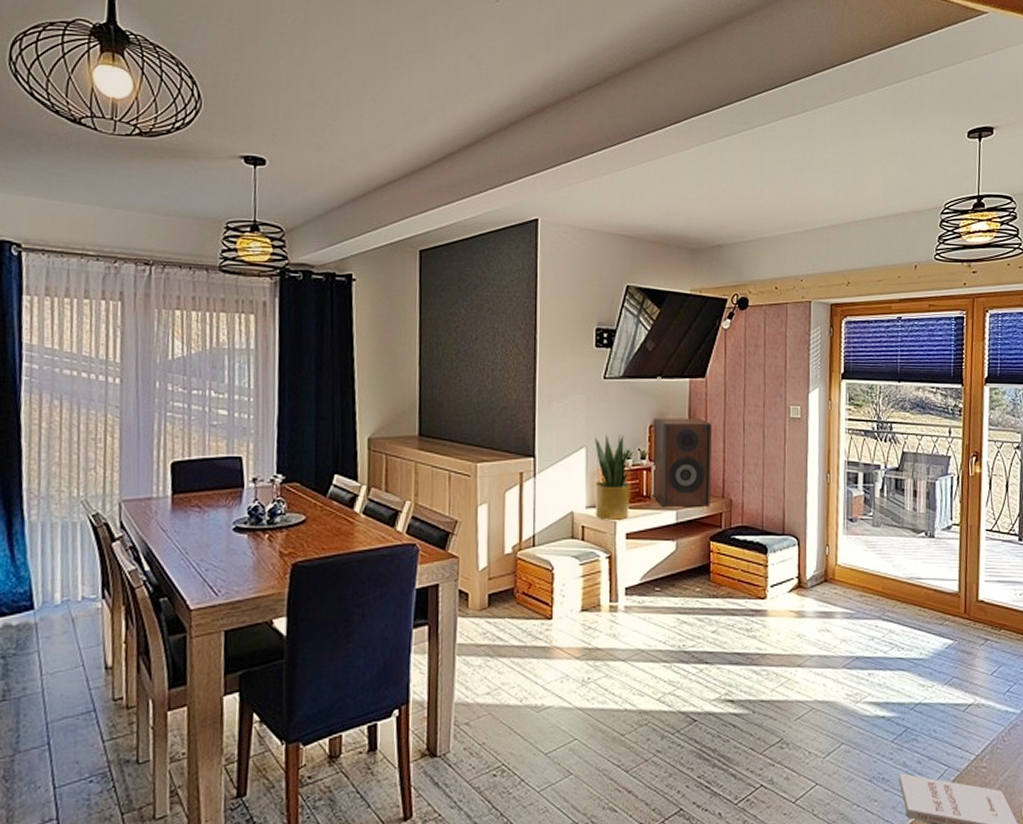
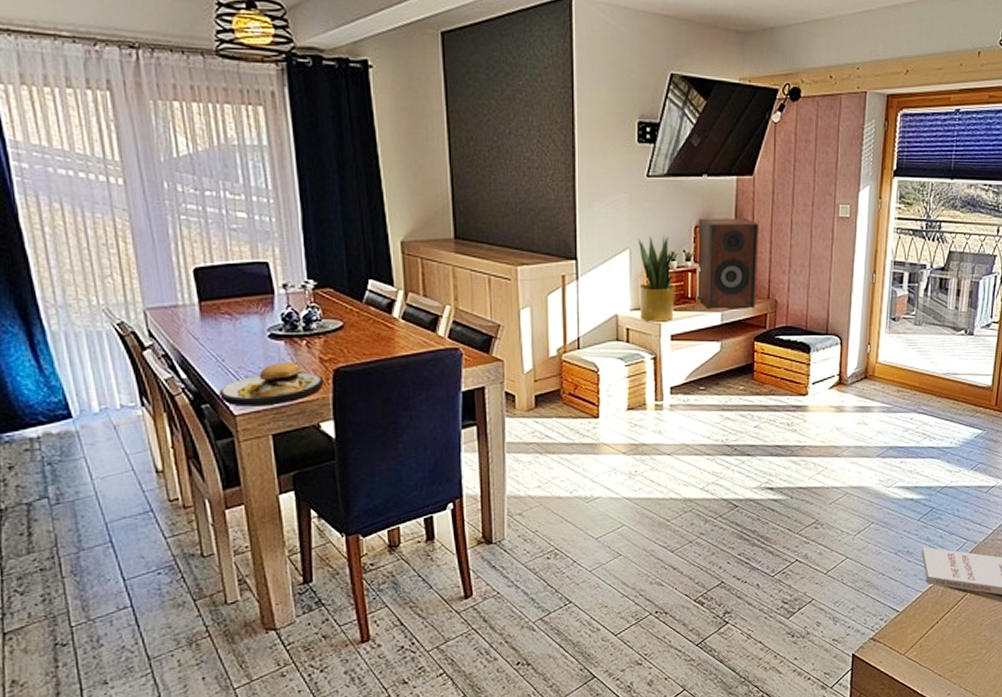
plate: none [179,541,282,601] -> present [219,347,324,407]

